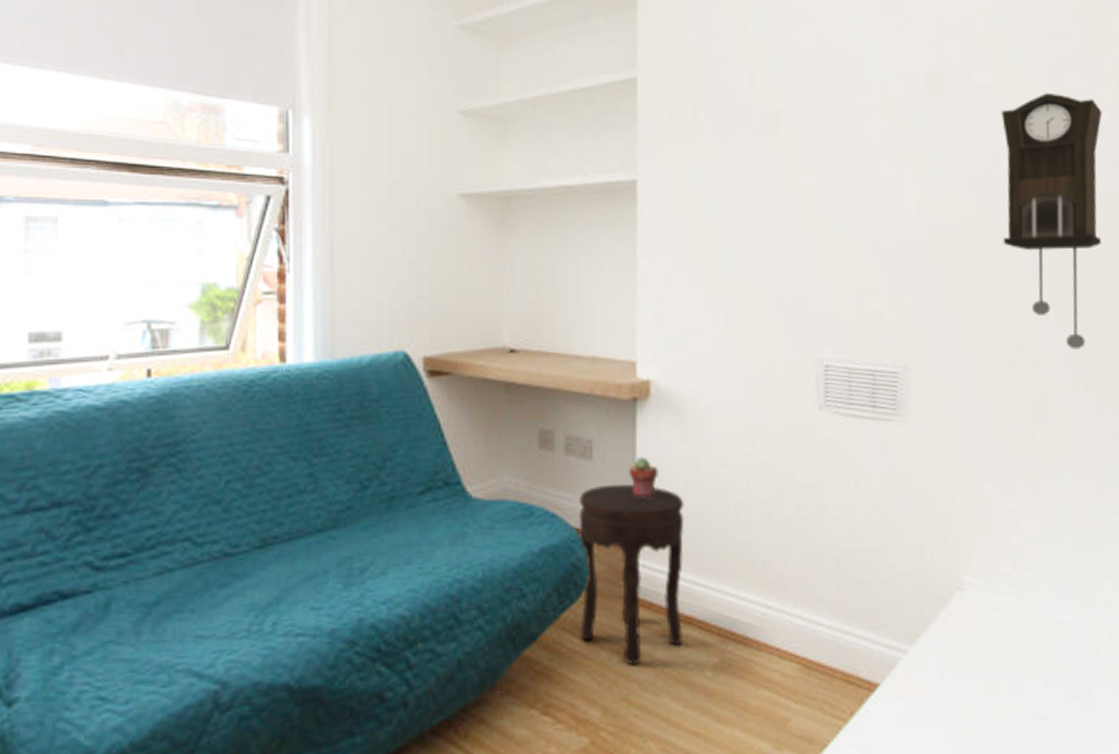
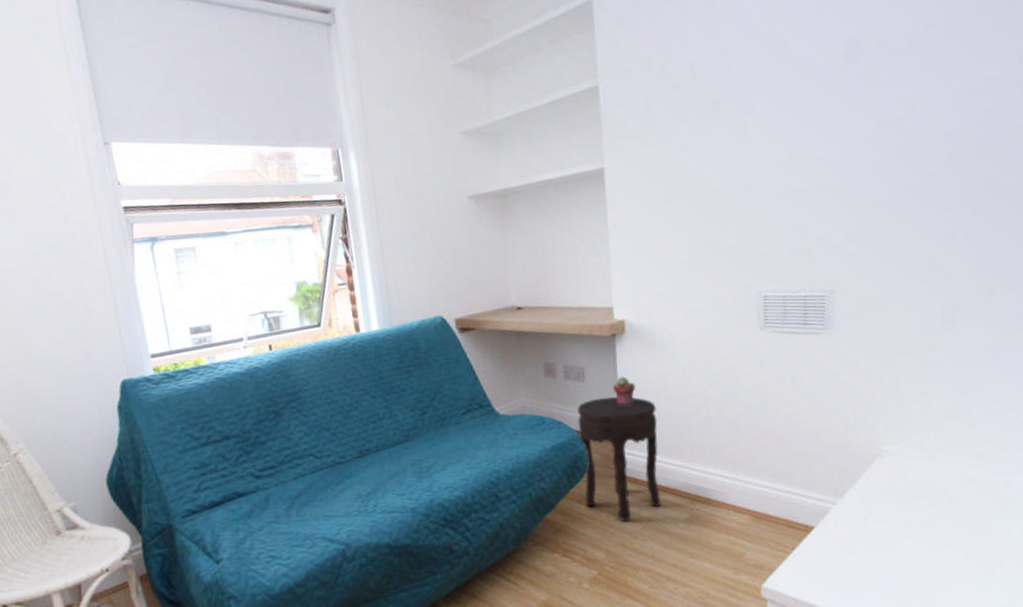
pendulum clock: present [1001,93,1102,350] -> none [915,44,1011,263]

